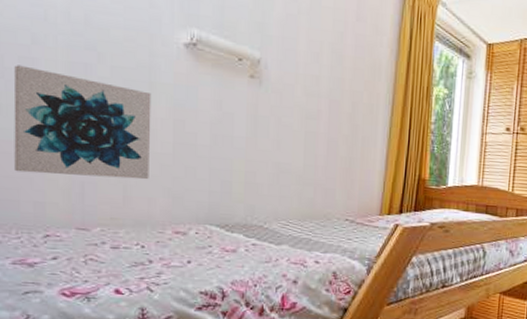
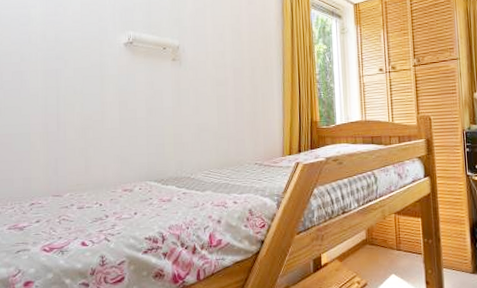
wall art: present [13,65,152,180] -> none [9,78,103,157]

